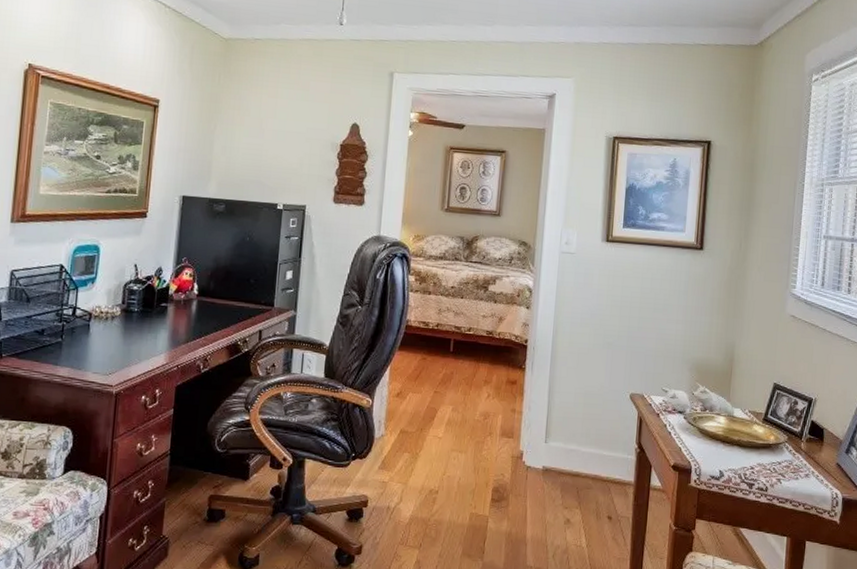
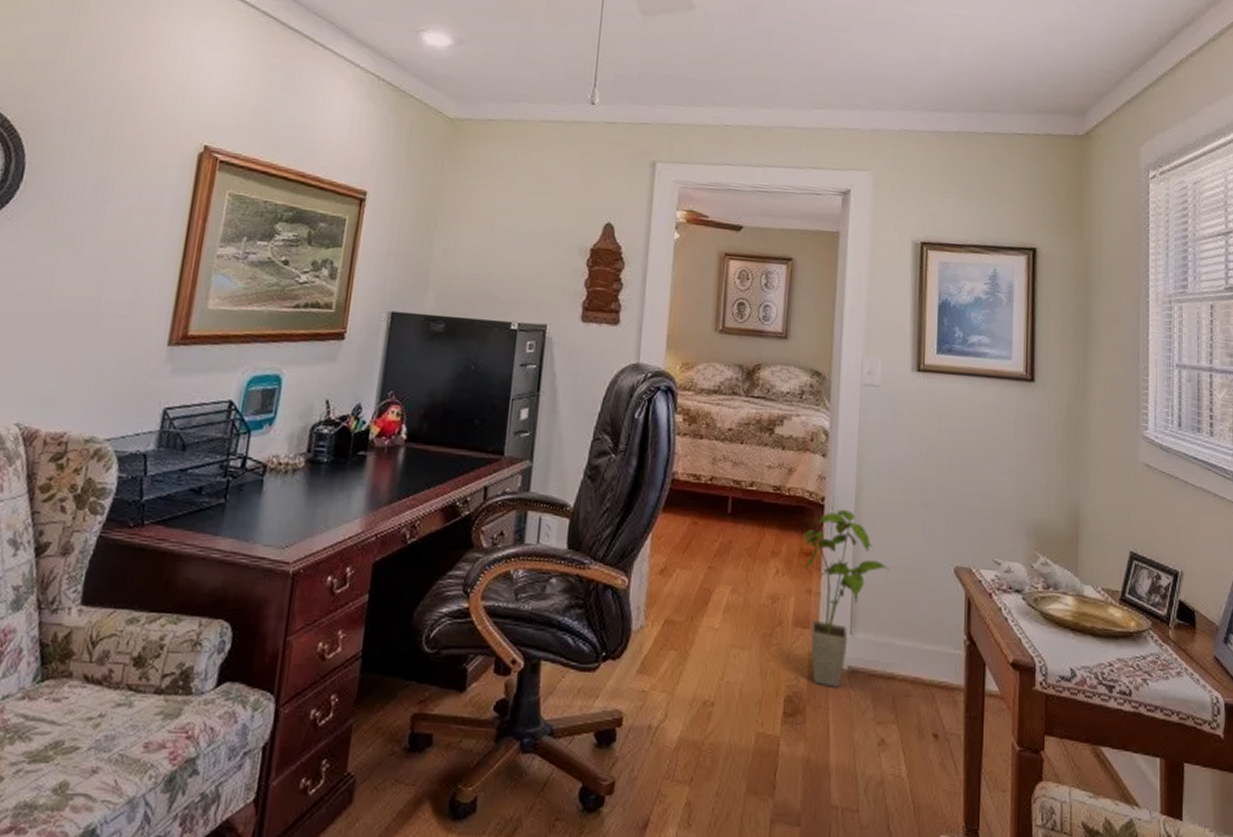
house plant: none [508,348,578,482] -> present [801,509,890,688]

